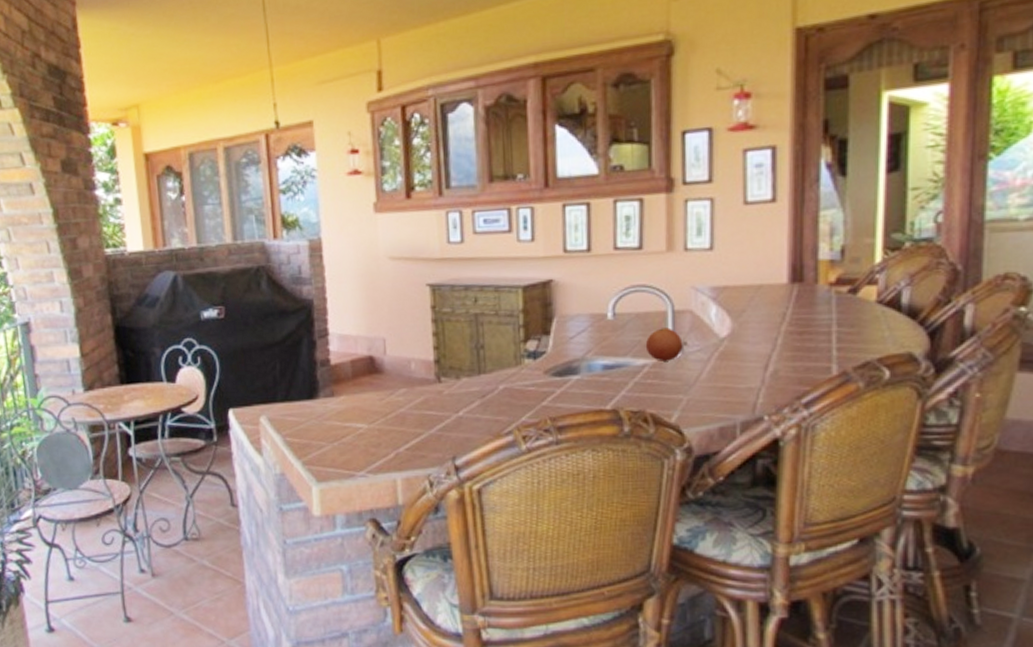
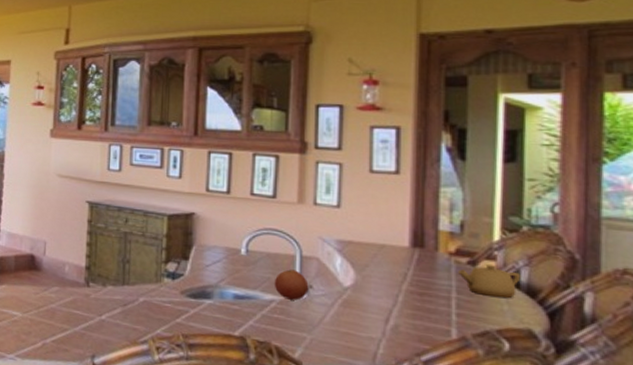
teapot: none [839,290,902,324] -> present [458,265,521,298]

